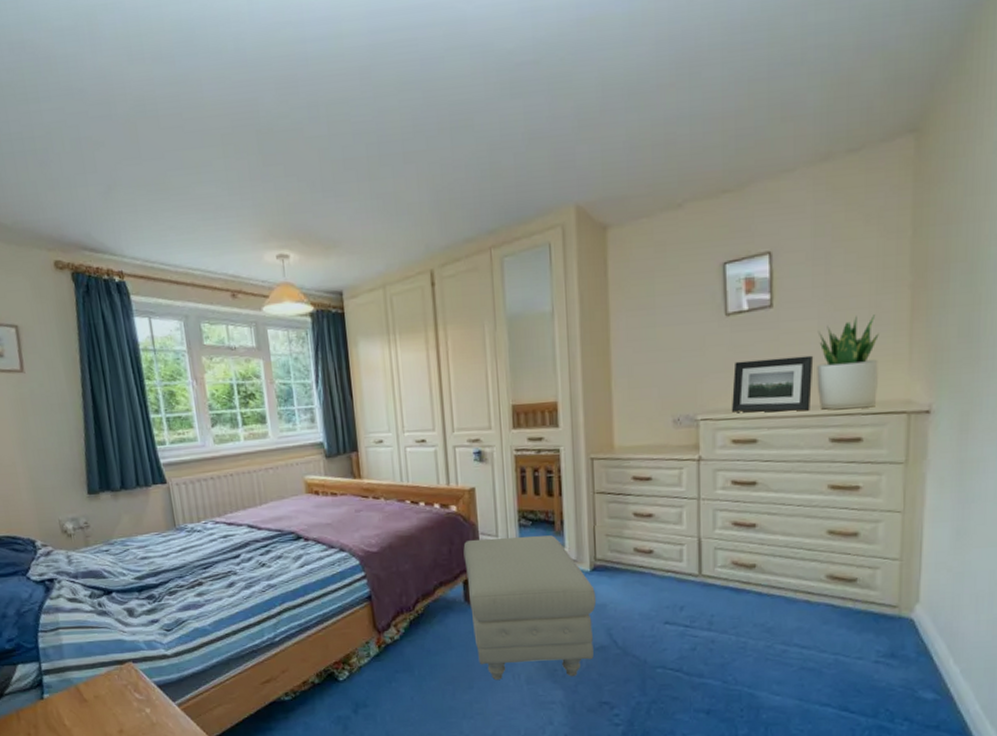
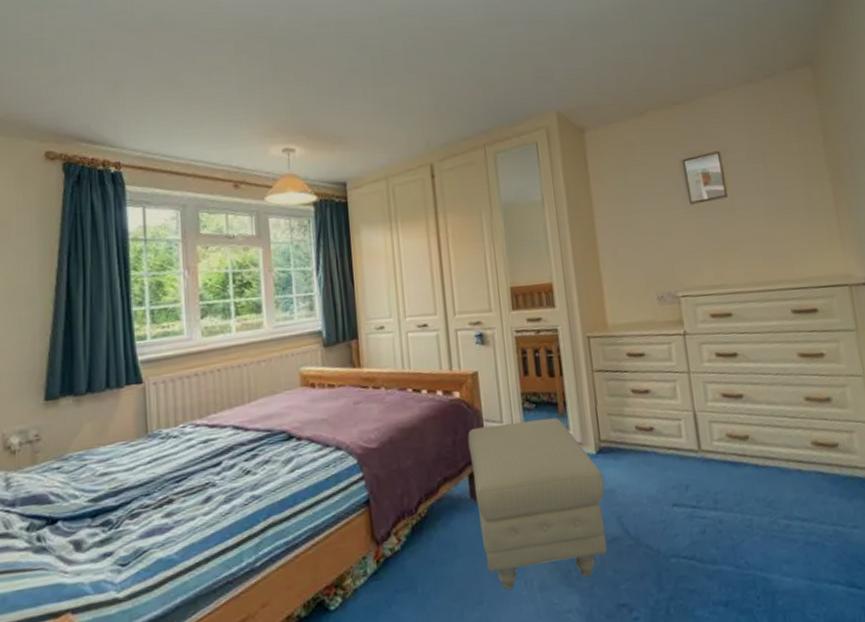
picture frame: present [731,355,814,412] -> none [703,237,771,289]
planter: present [817,315,879,410] -> none [766,203,823,285]

